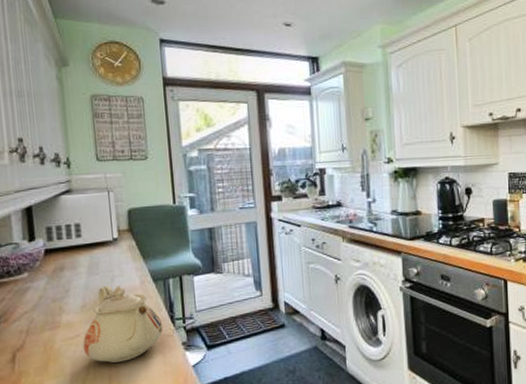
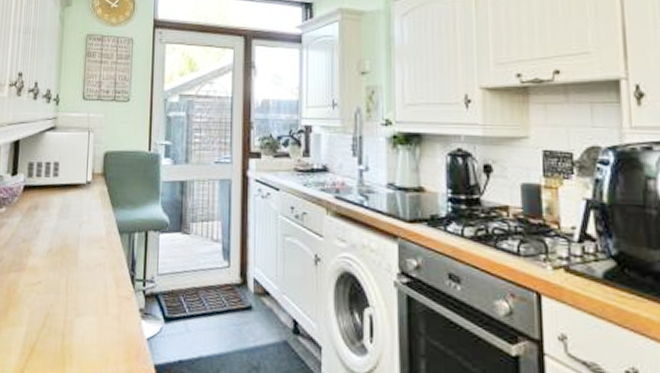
teapot: present [83,285,163,363] -> none [43,231,123,320]

